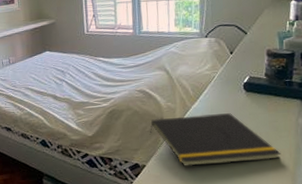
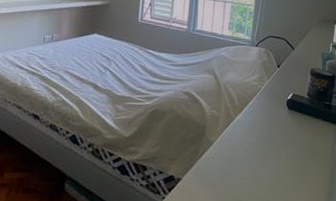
notepad: present [149,113,281,167] -> none [189,126,316,187]

